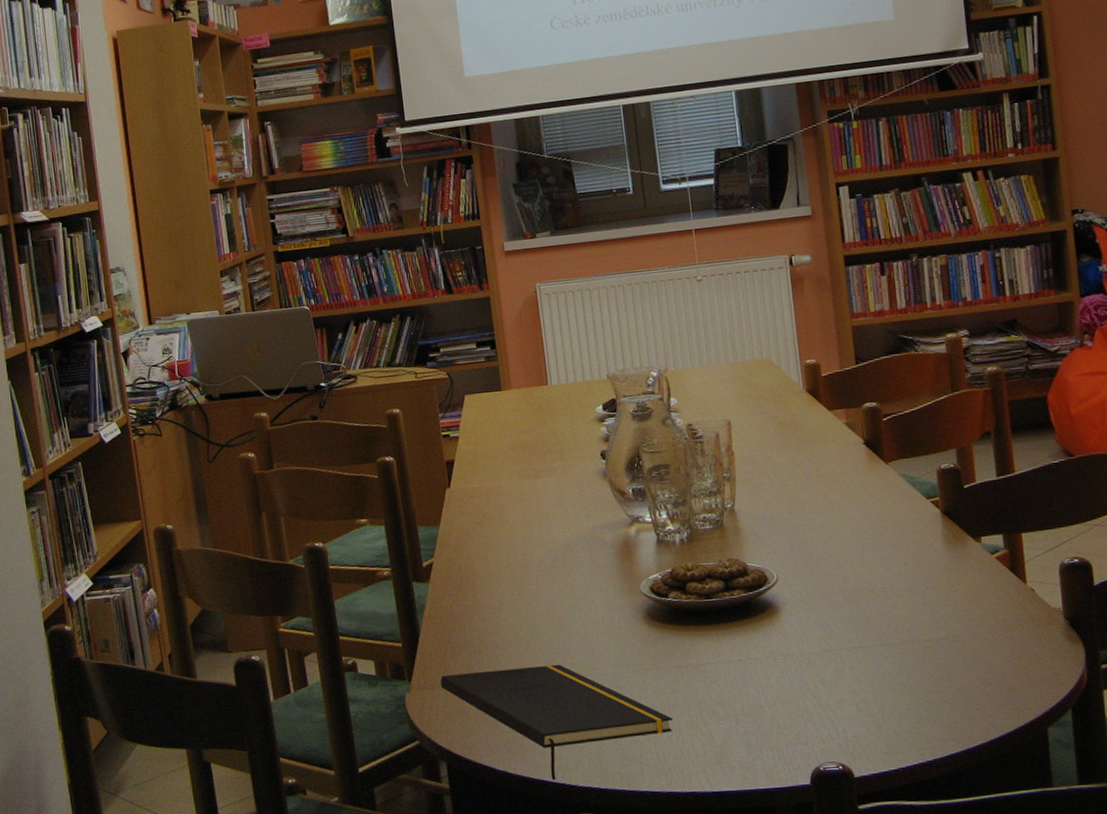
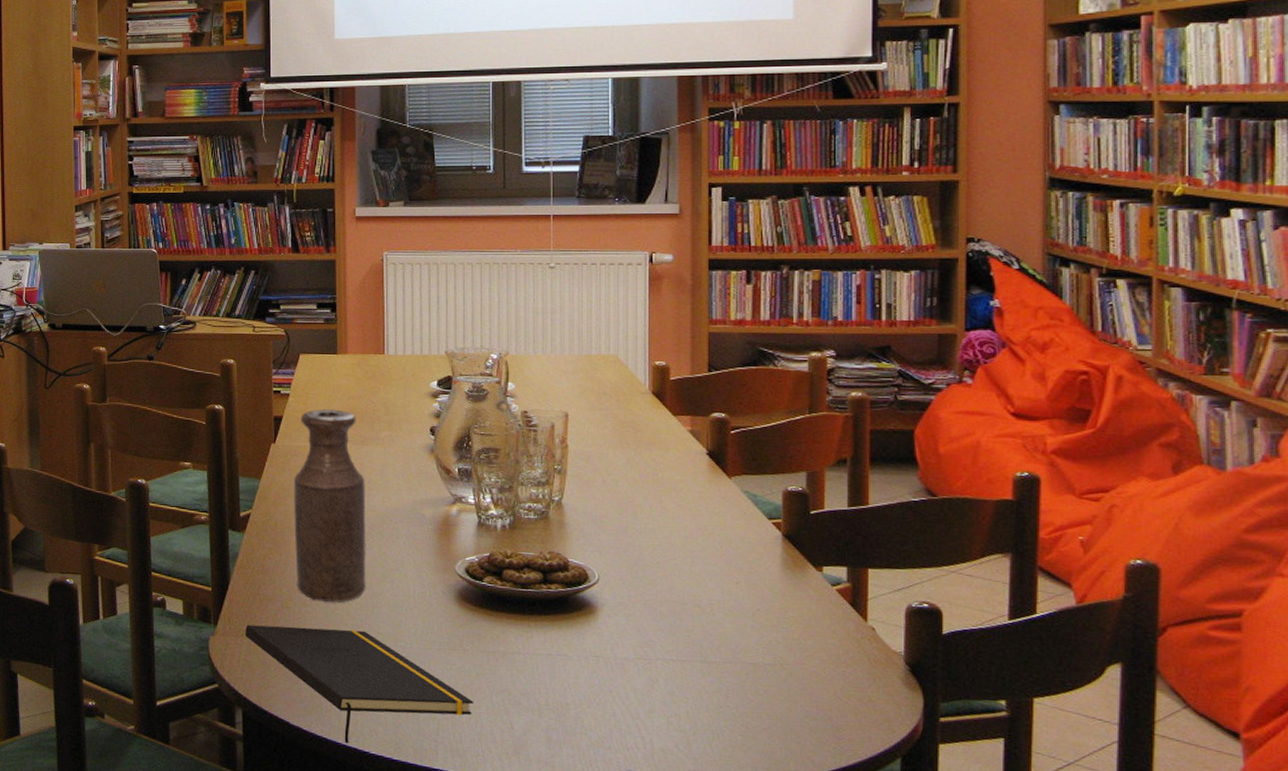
bottle: none [472,446,556,641] -> present [294,408,366,602]

